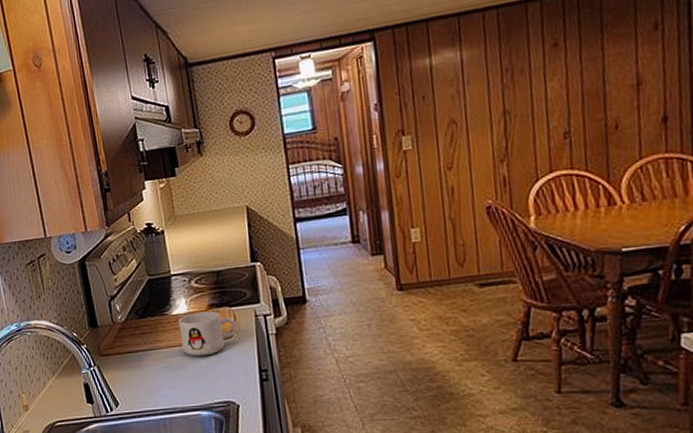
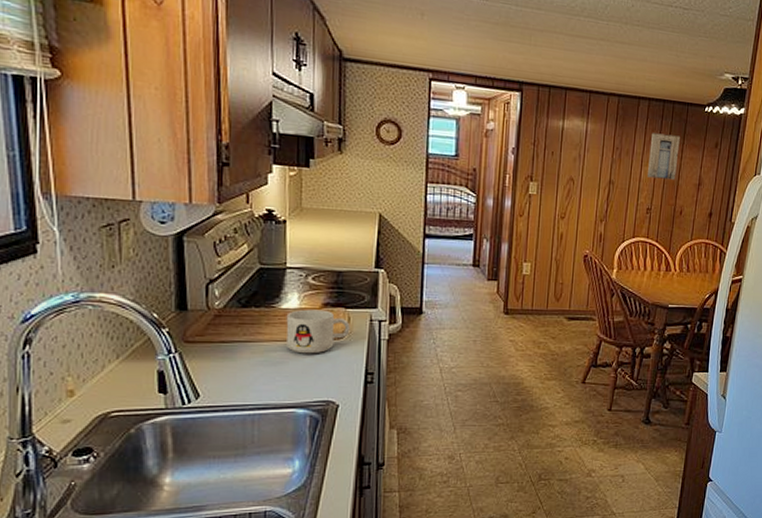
wall art: none [552,30,600,94] -> present [646,133,680,180]

